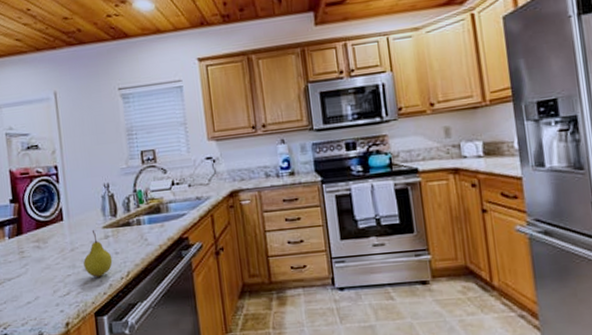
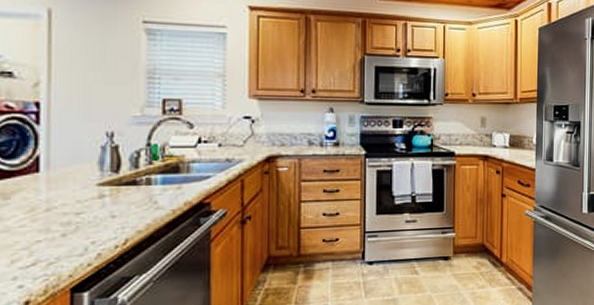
fruit: present [83,230,113,277] -> none [63,187,106,245]

